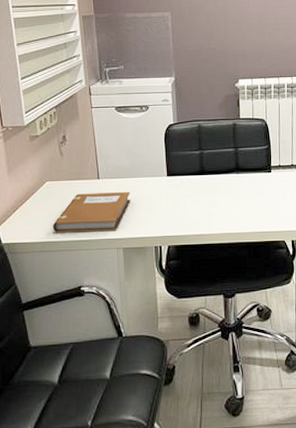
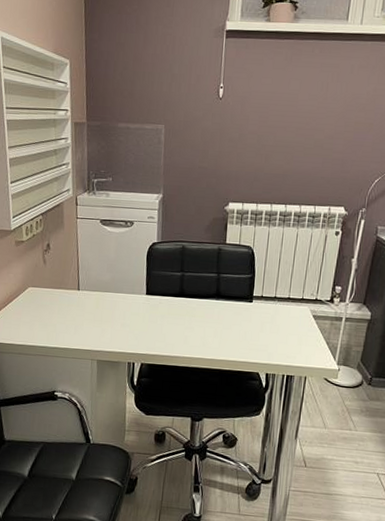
notebook: present [52,192,131,233] -> none [31,302,109,343]

